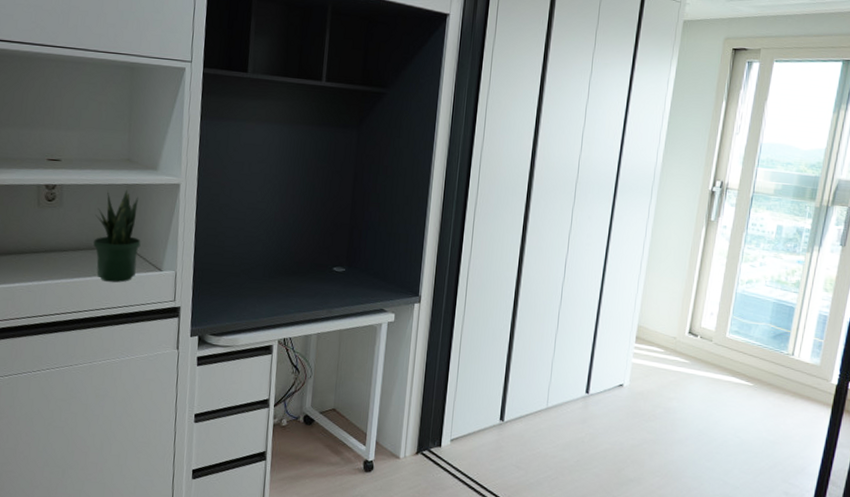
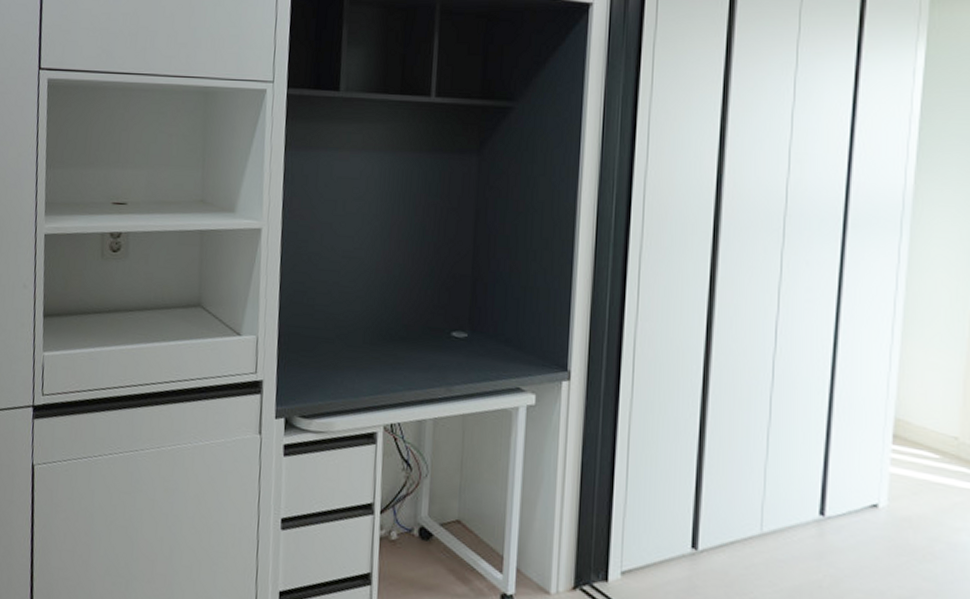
planter: present [93,190,141,283] -> none [162,237,216,350]

